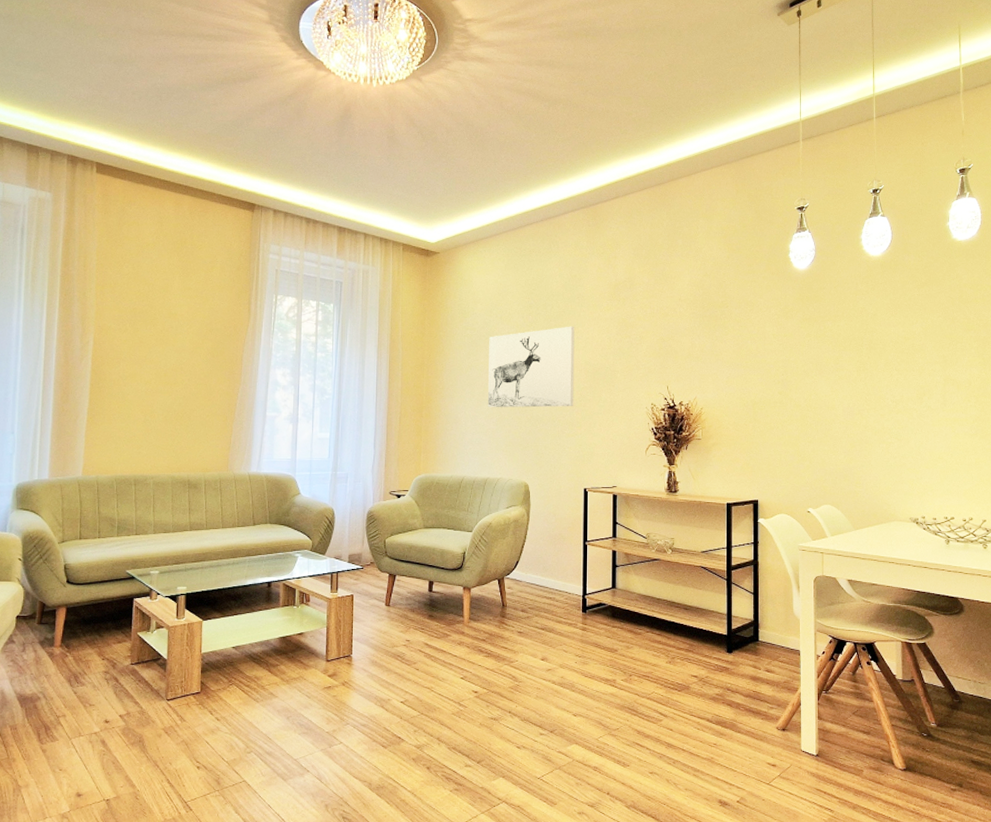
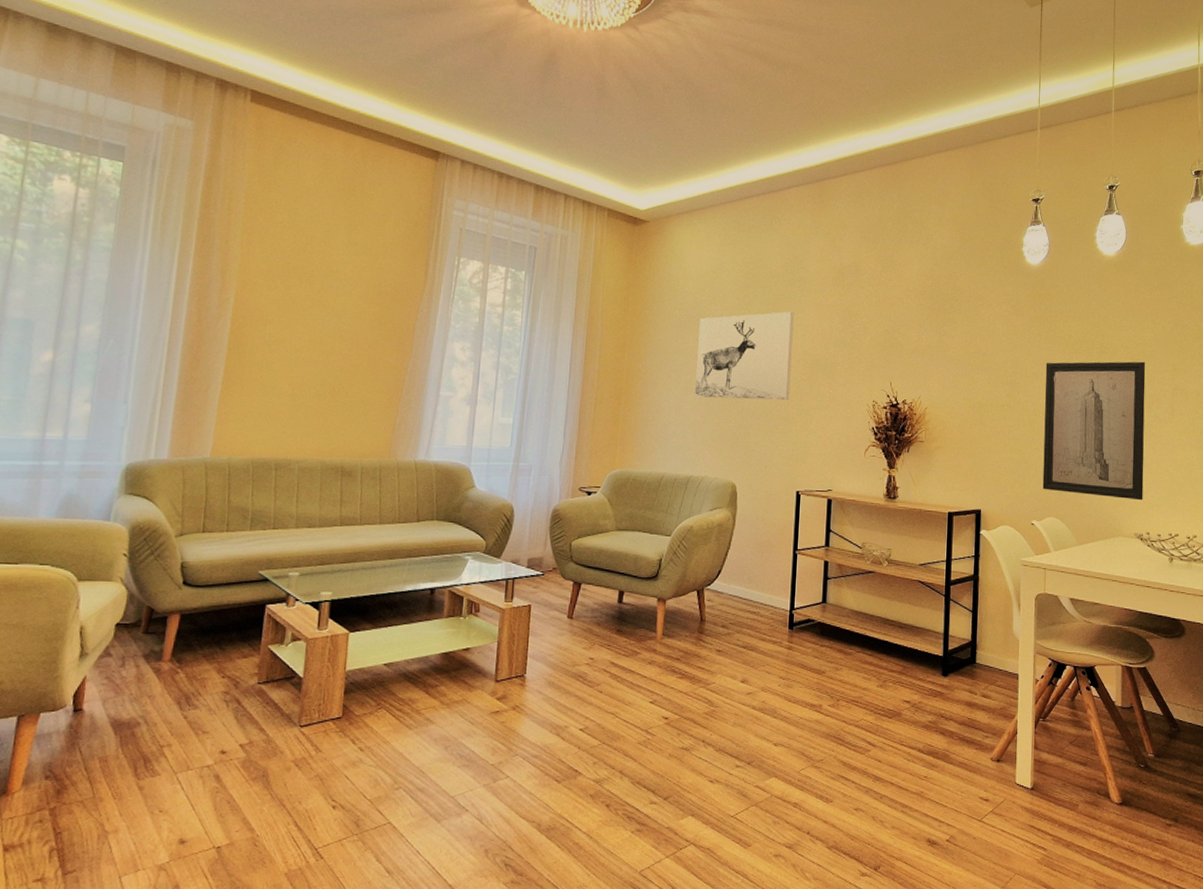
wall art: none [816,355,917,487] -> present [1042,361,1146,501]

